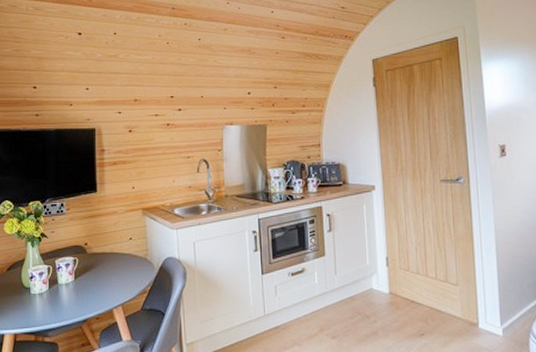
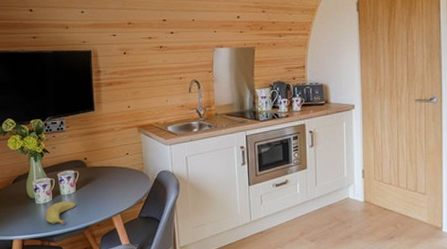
banana: none [40,291,73,318] -> present [45,201,75,225]

